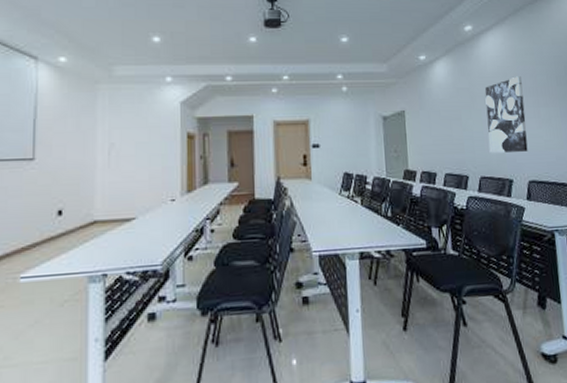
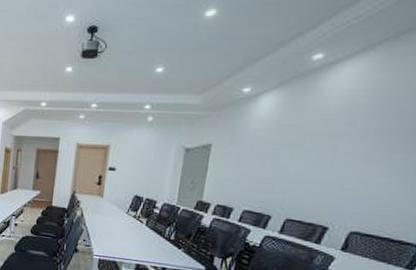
wall art: present [484,76,528,154] -> none [305,115,379,201]

